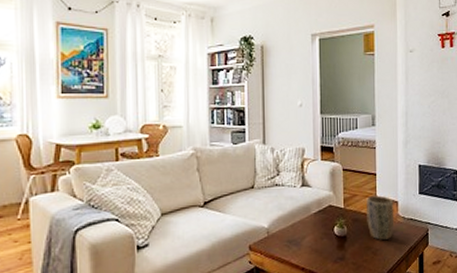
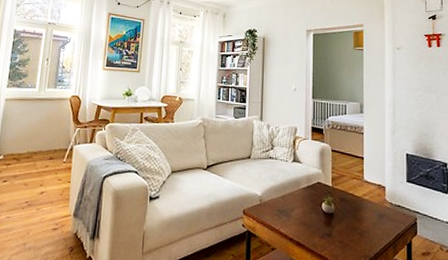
plant pot: present [366,195,394,240] -> none [354,178,382,223]

